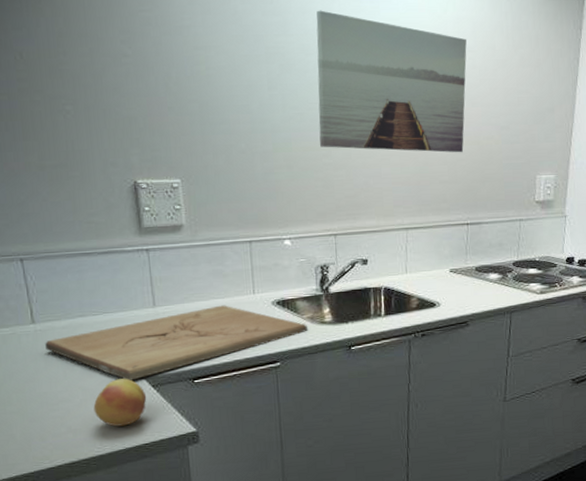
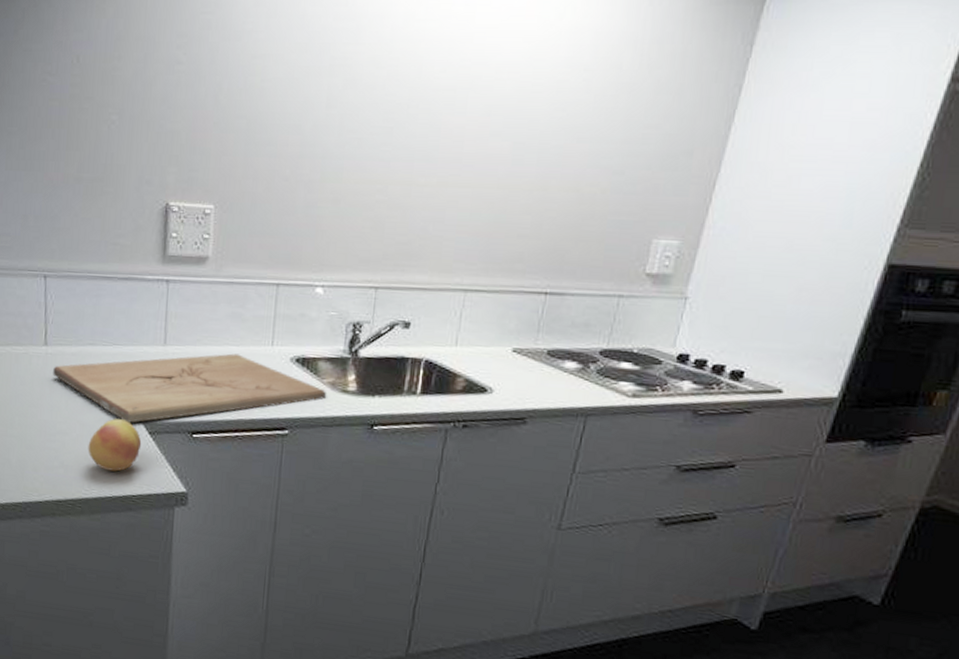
wall art: present [316,10,467,153] -> none [376,14,584,201]

